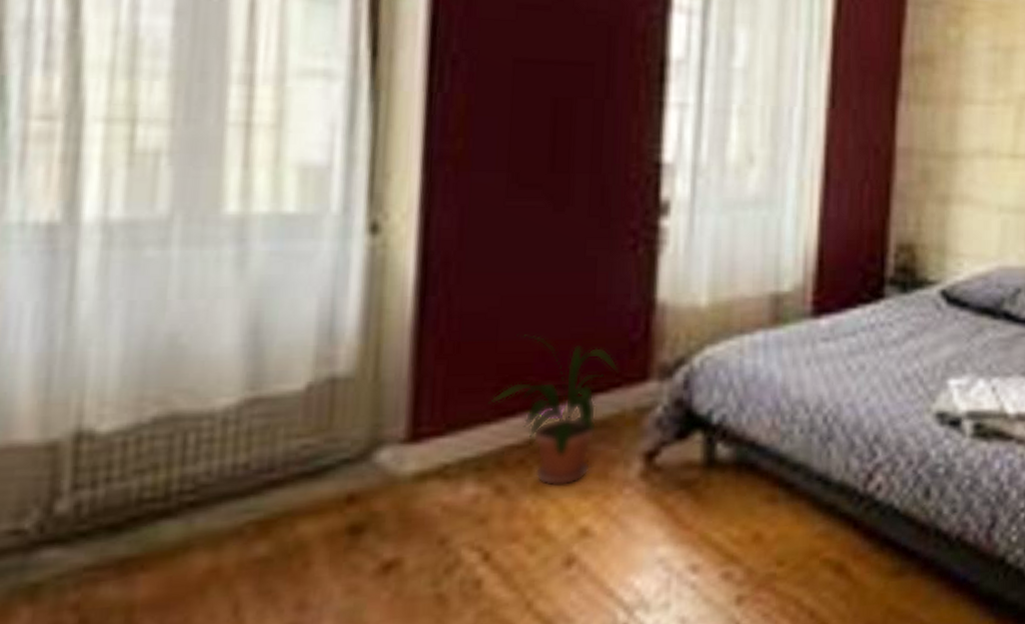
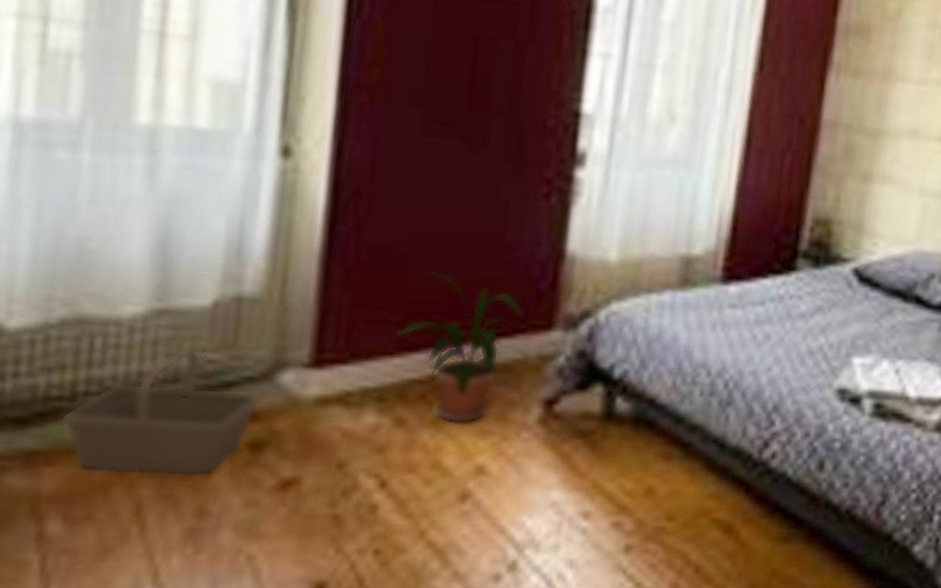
basket: none [153,435,360,574] -> present [59,348,263,476]

